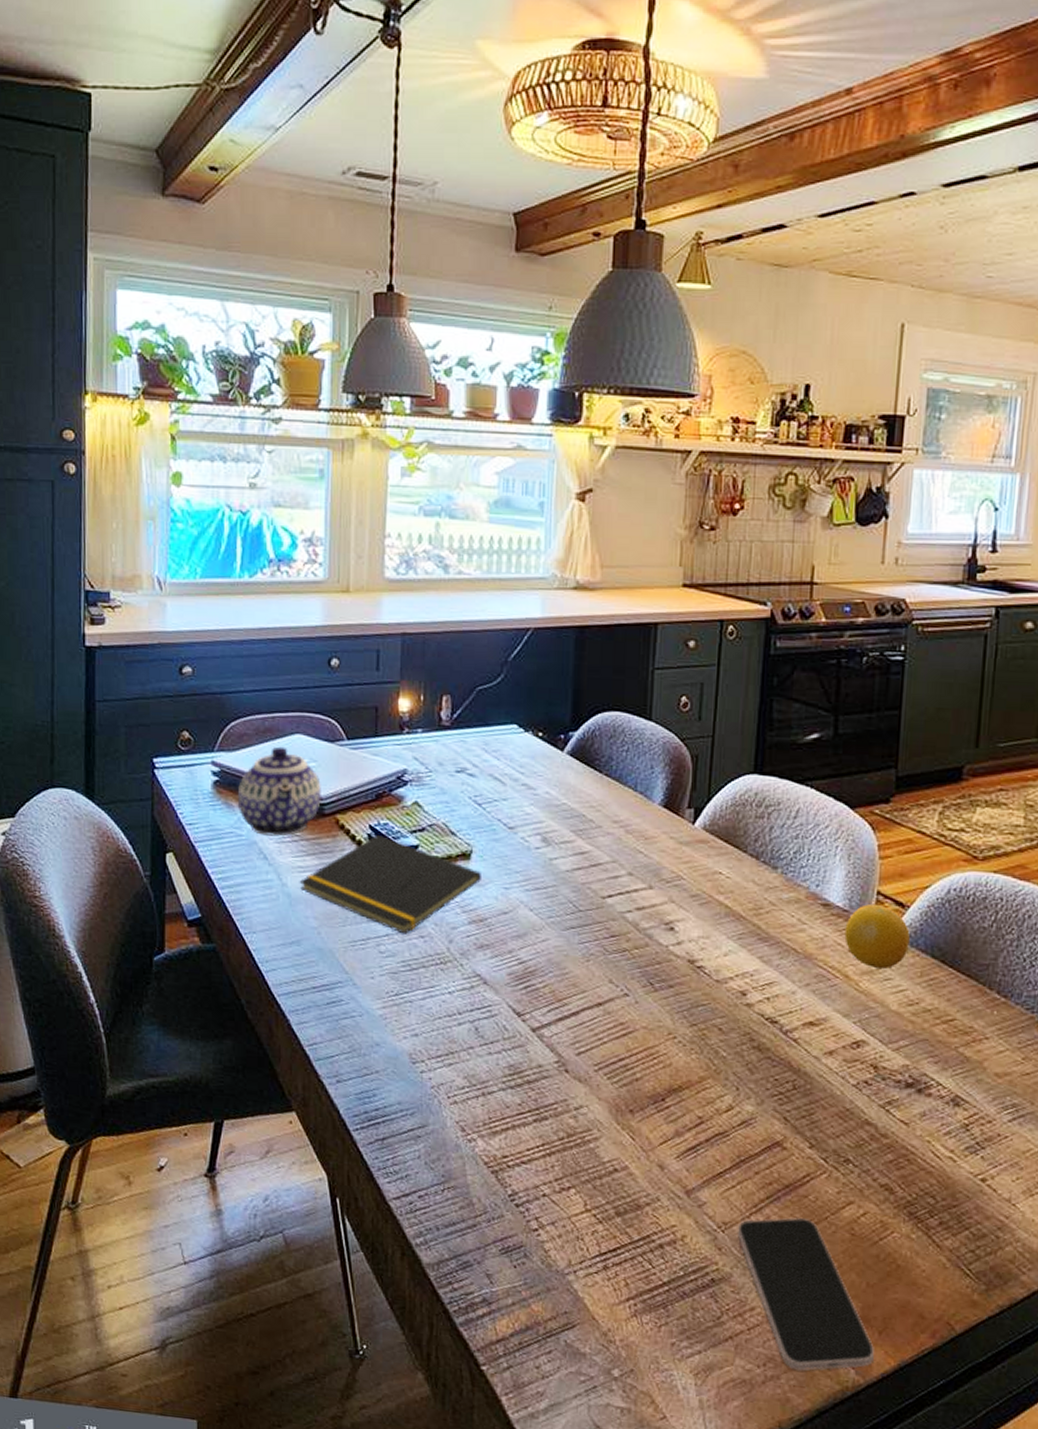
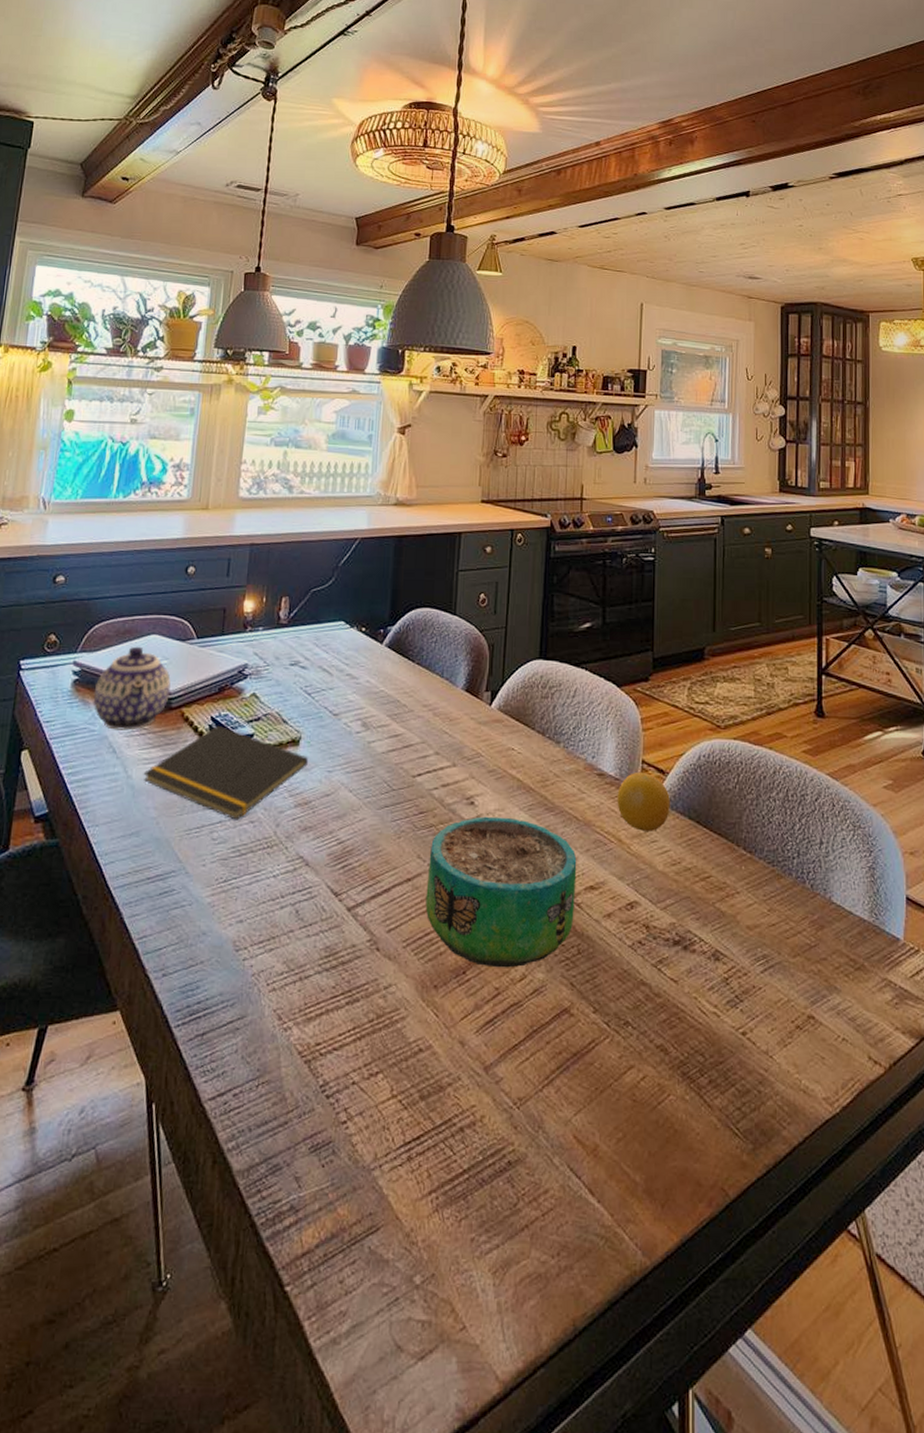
decorative bowl: none [619,943,795,1099] -> present [425,816,577,968]
smartphone: present [737,1218,874,1371] -> none [531,1087,658,1258]

